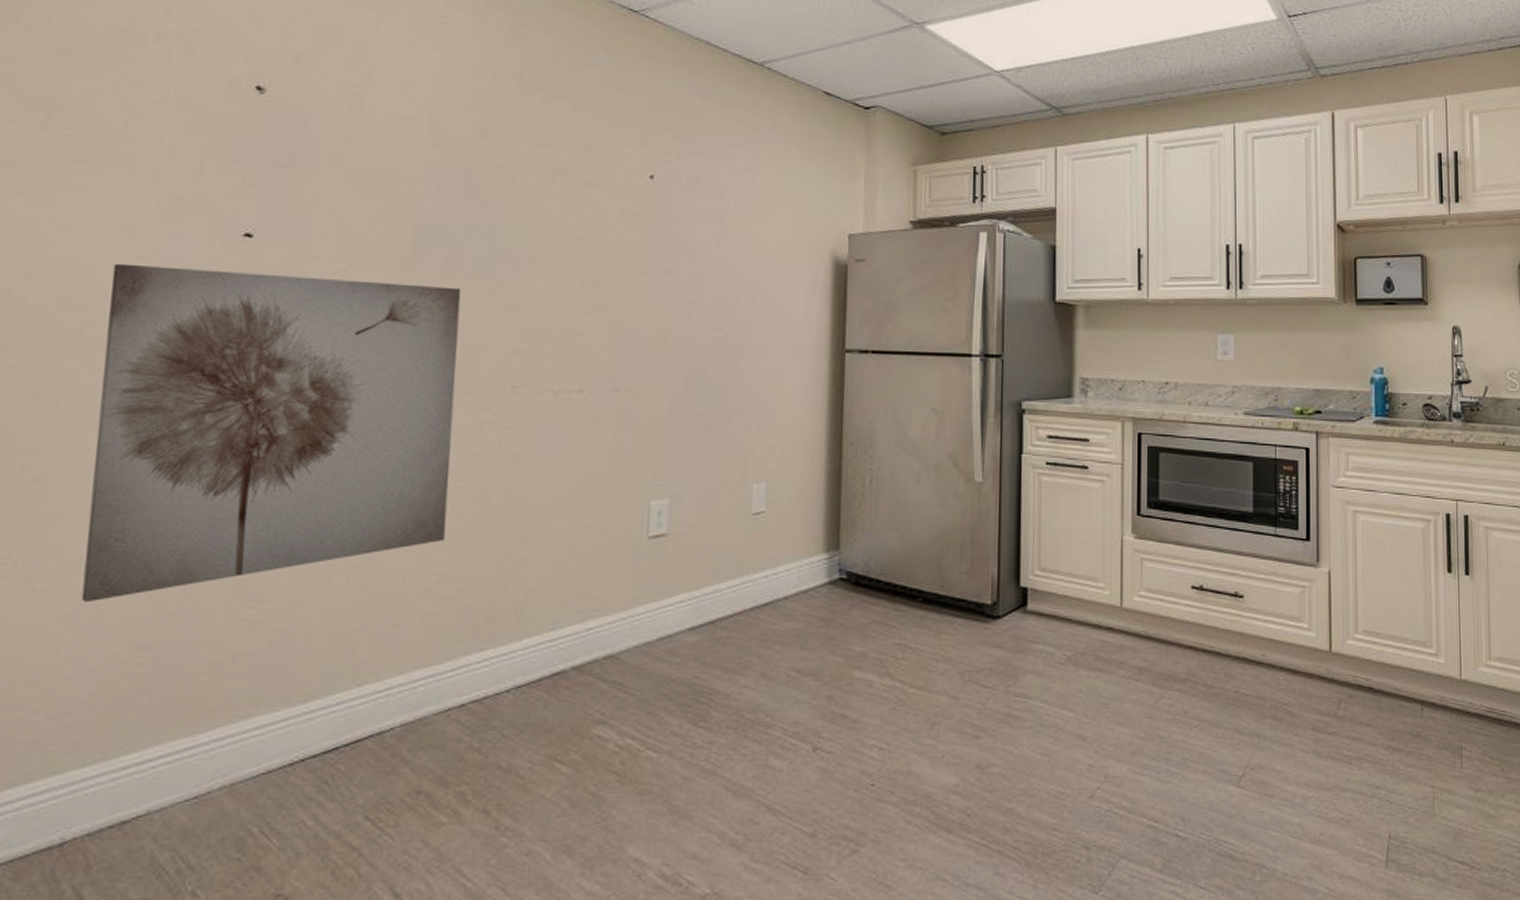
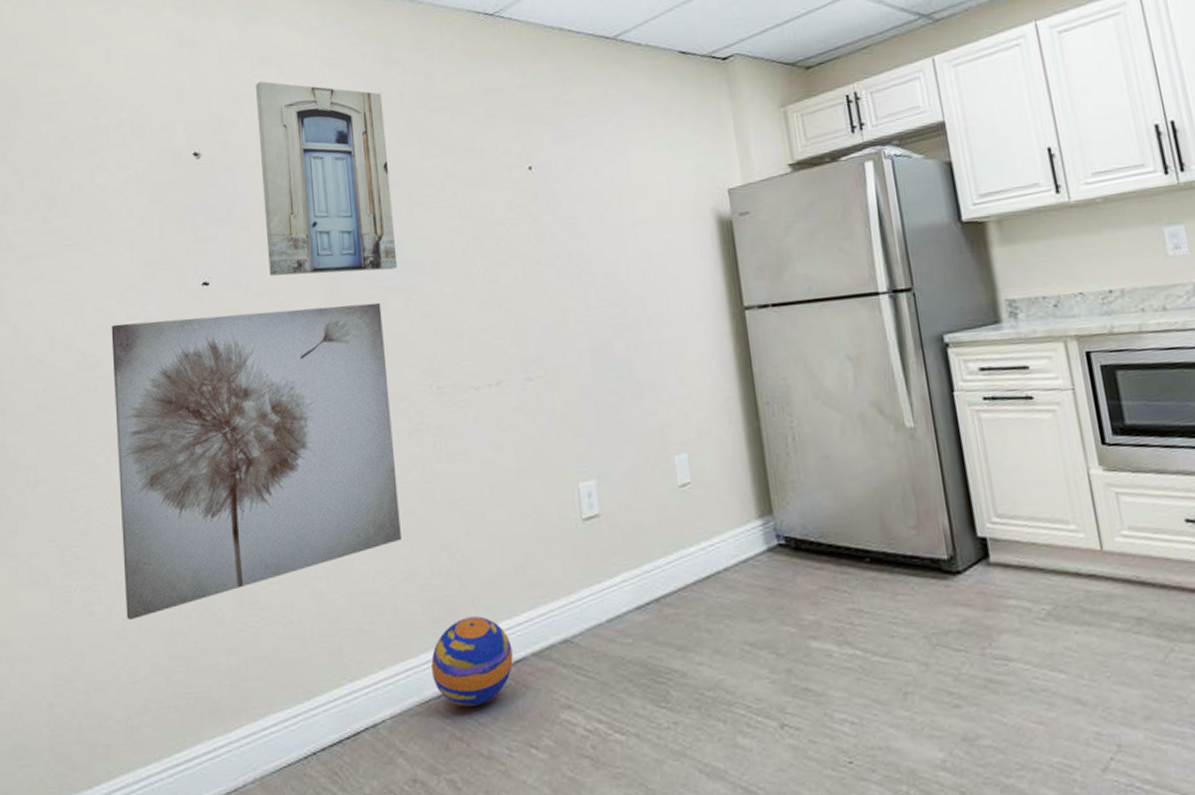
wall art: none [331,24,499,256] -> present [256,81,398,276]
ball: none [457,626,551,717] -> present [431,616,513,707]

